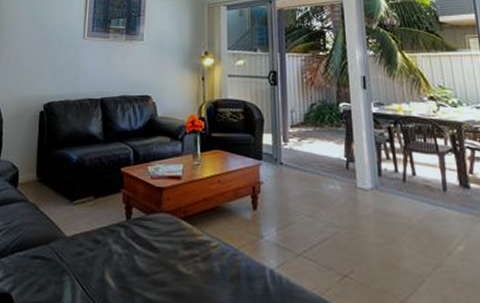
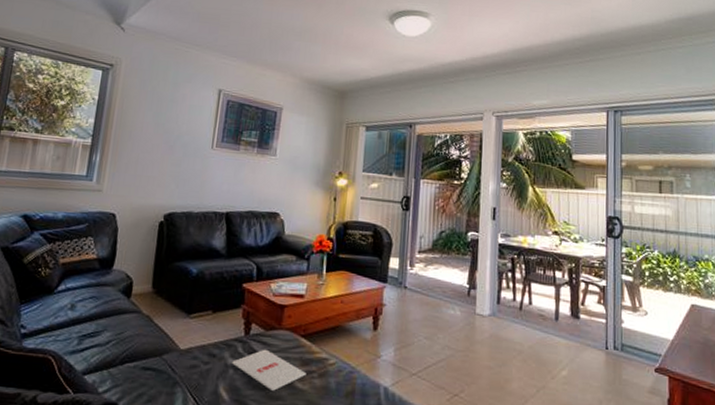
magazine: none [116,233,190,277] -> present [232,349,307,391]

